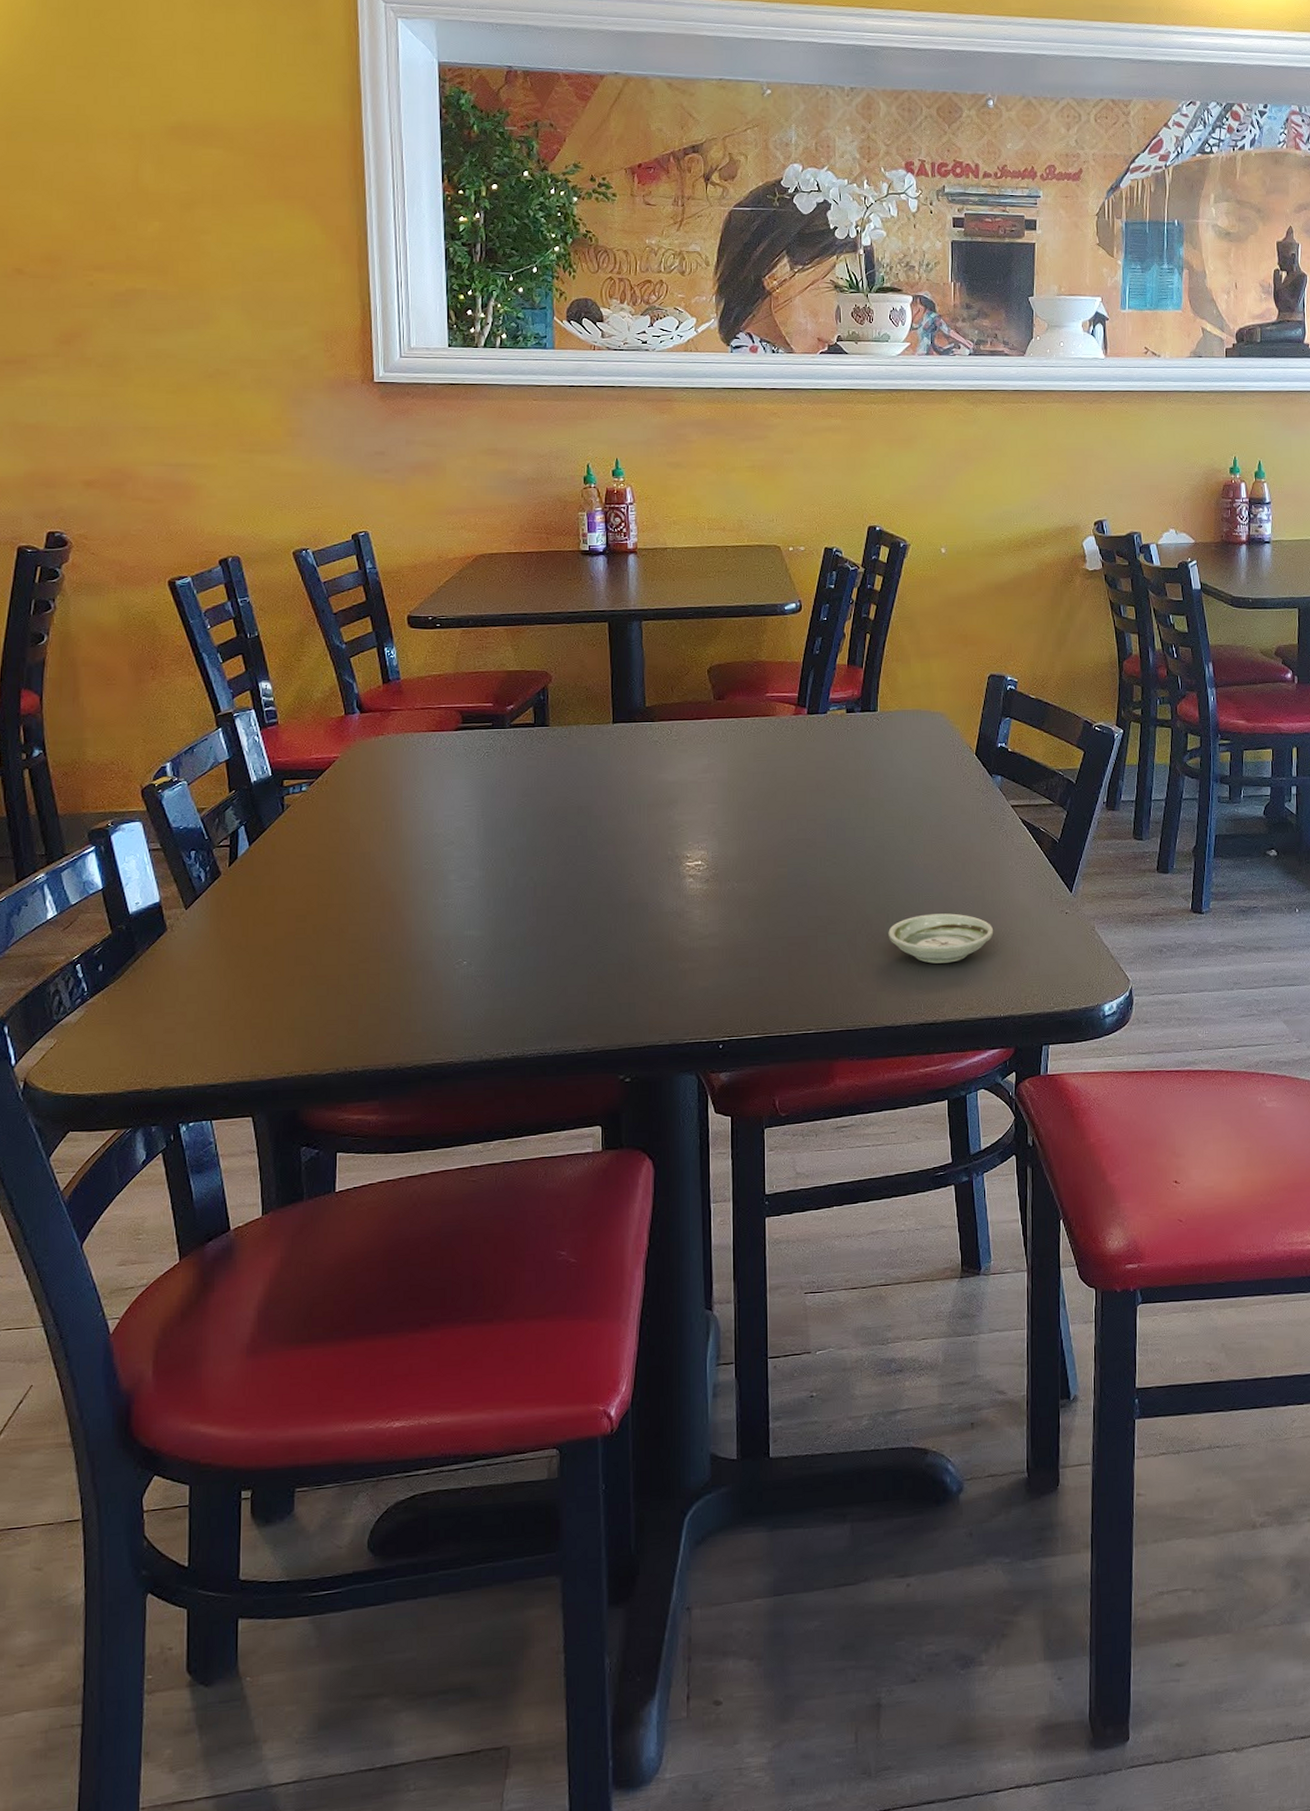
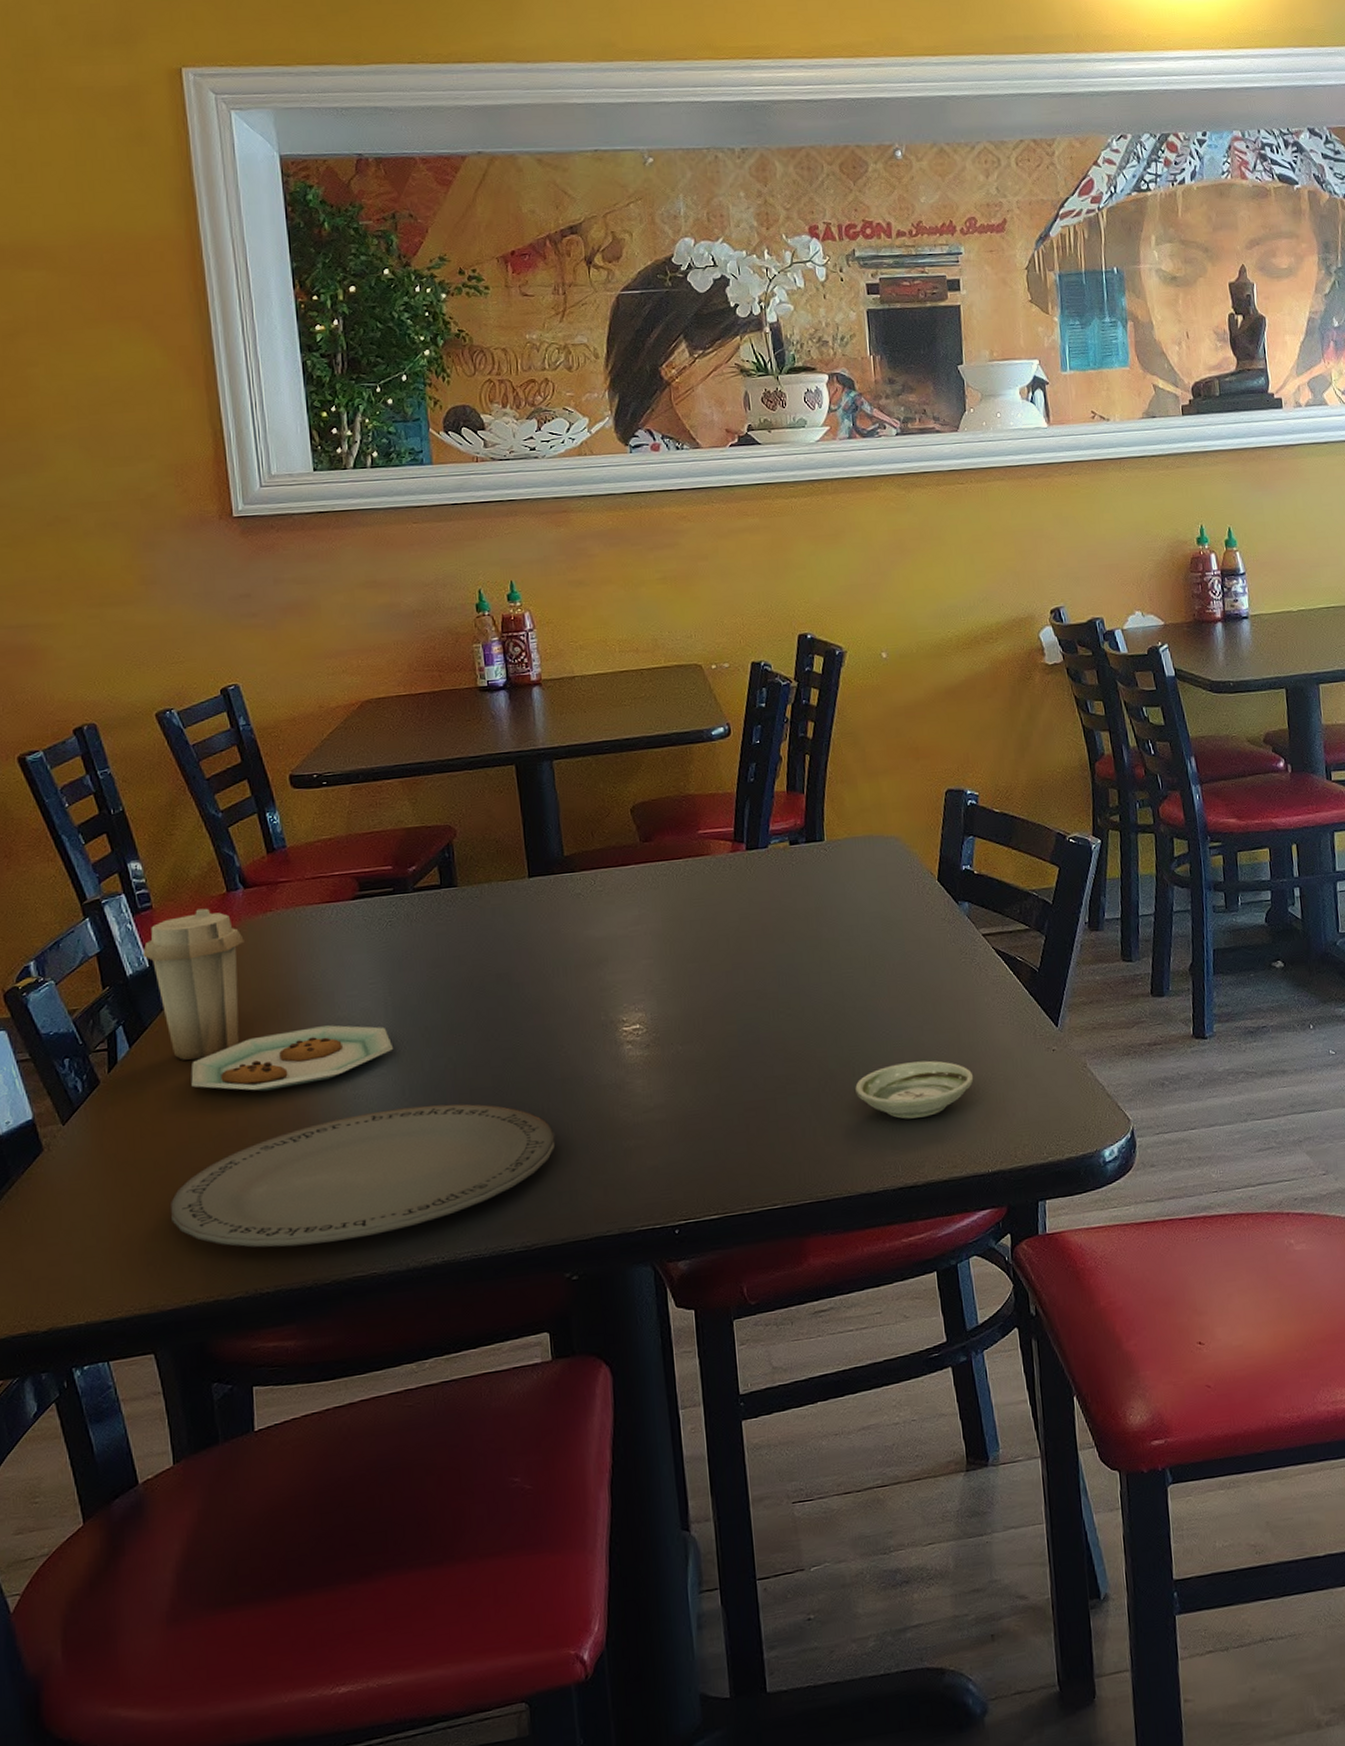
plate: none [267,728,482,894] -> present [143,908,394,1092]
plate: none [275,917,619,1033] -> present [169,1103,556,1248]

